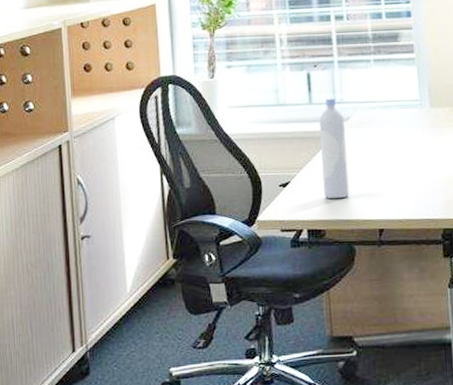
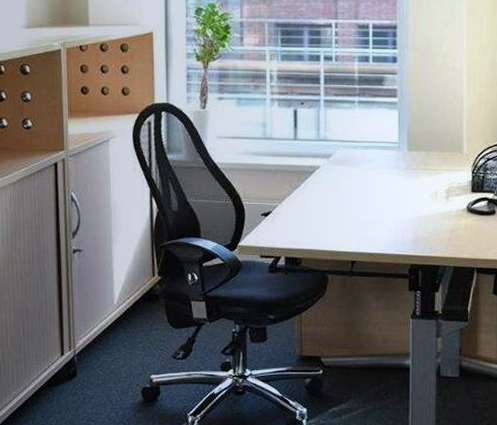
bottle: present [319,98,349,199] -> none [302,135,327,230]

